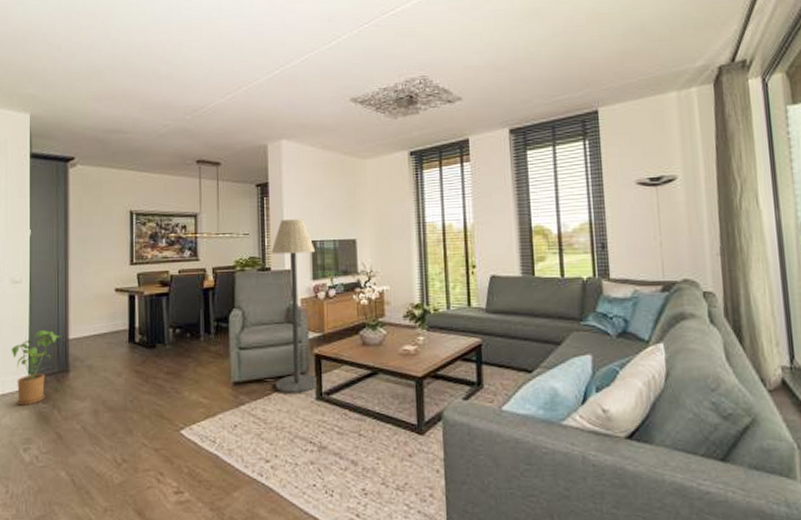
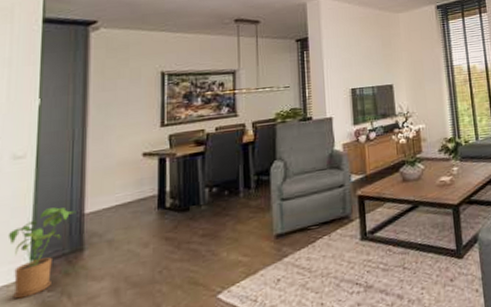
floor lamp: present [271,219,318,393] -> none [312,69,362,239]

